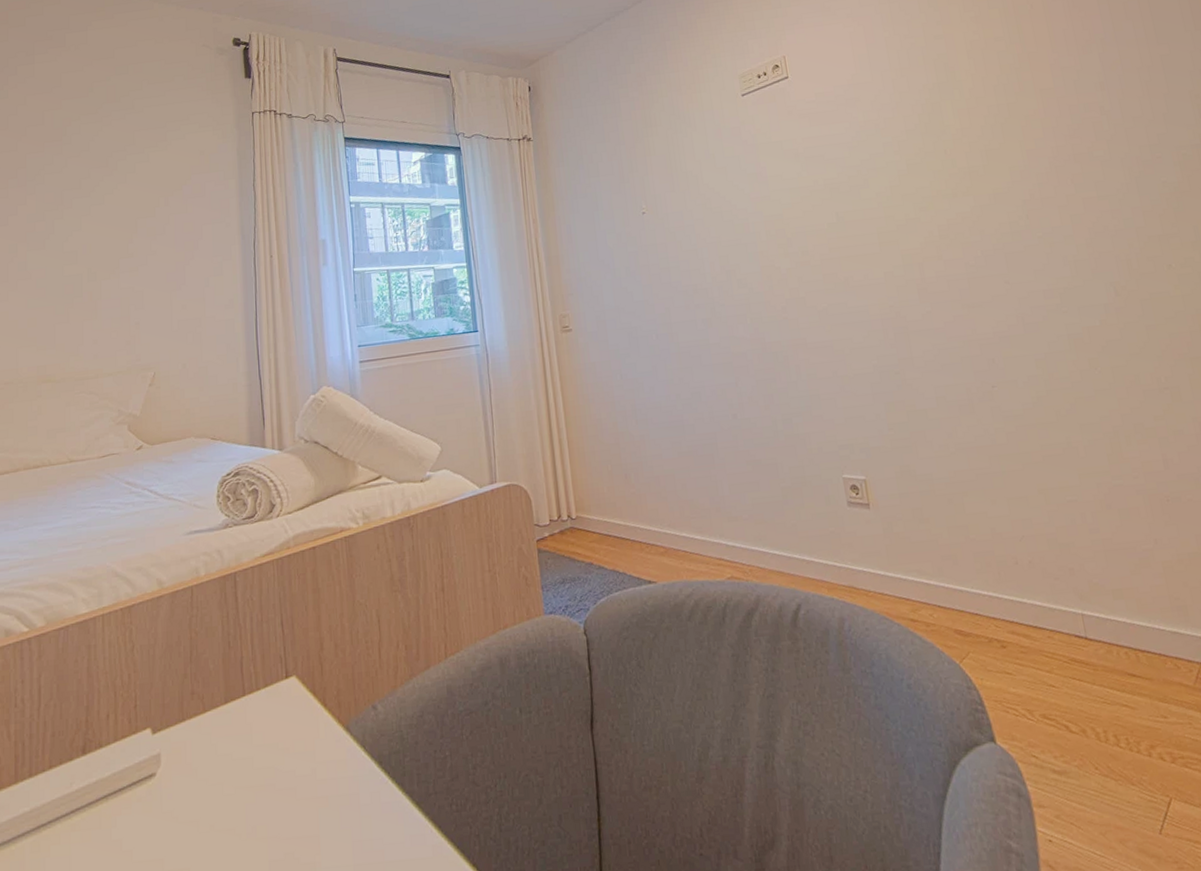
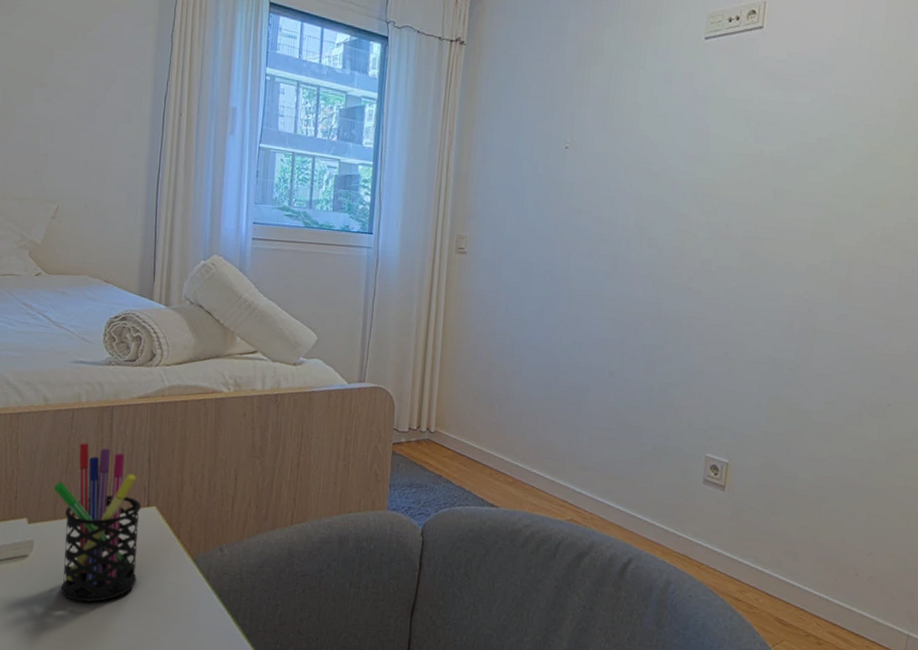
pen holder: none [178,621,284,816] -> present [54,442,141,602]

